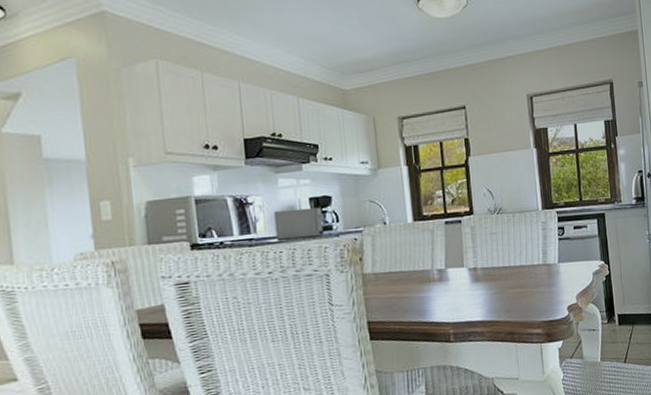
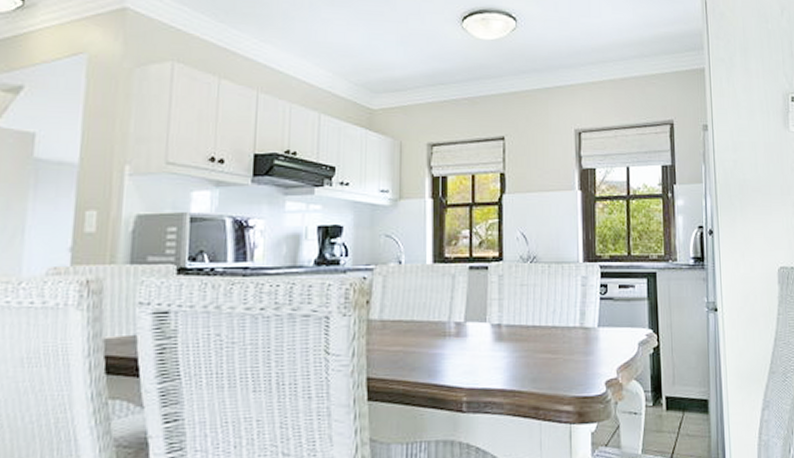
toaster: present [274,207,324,242] -> none [274,237,331,273]

